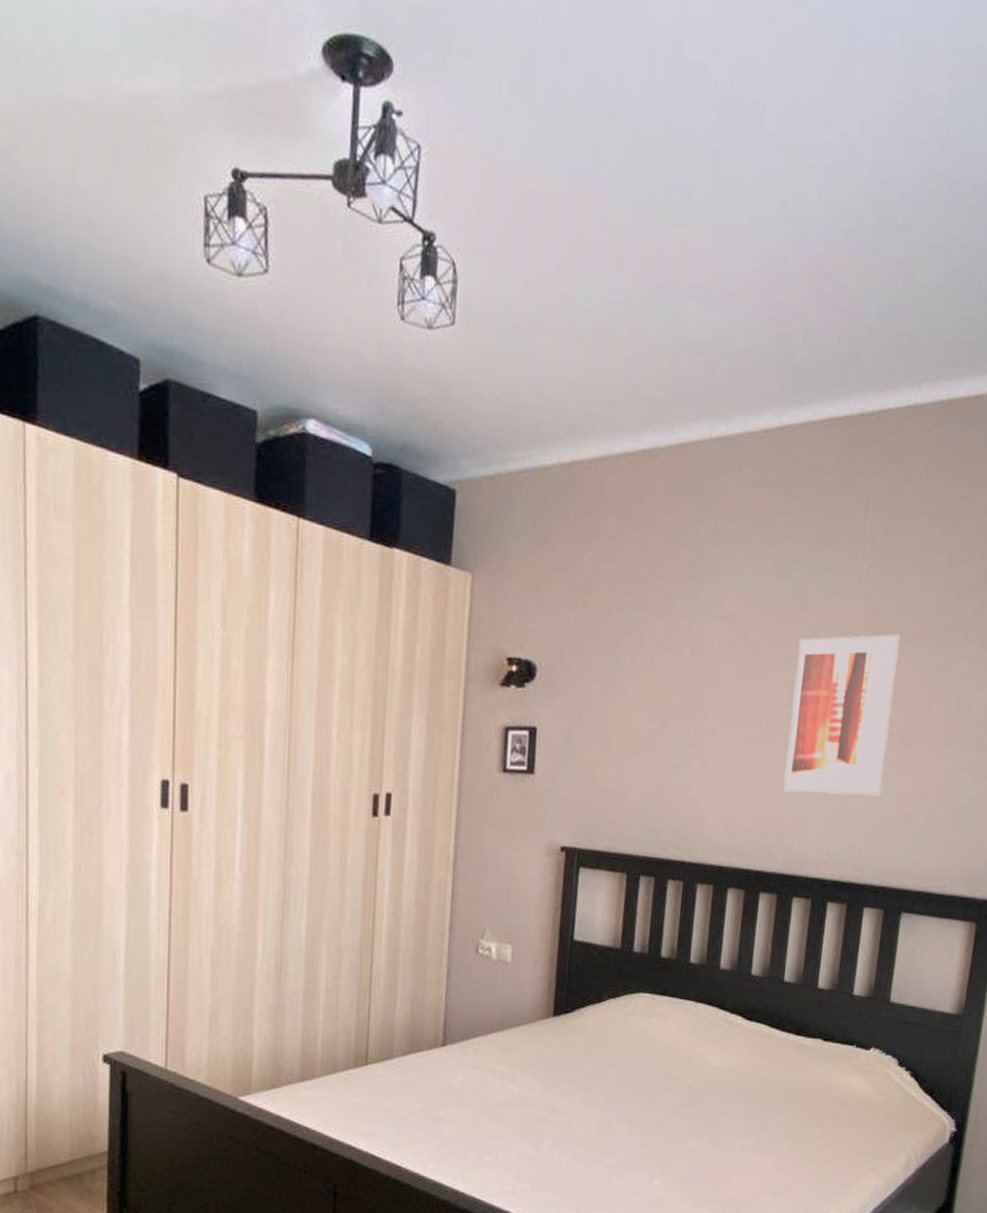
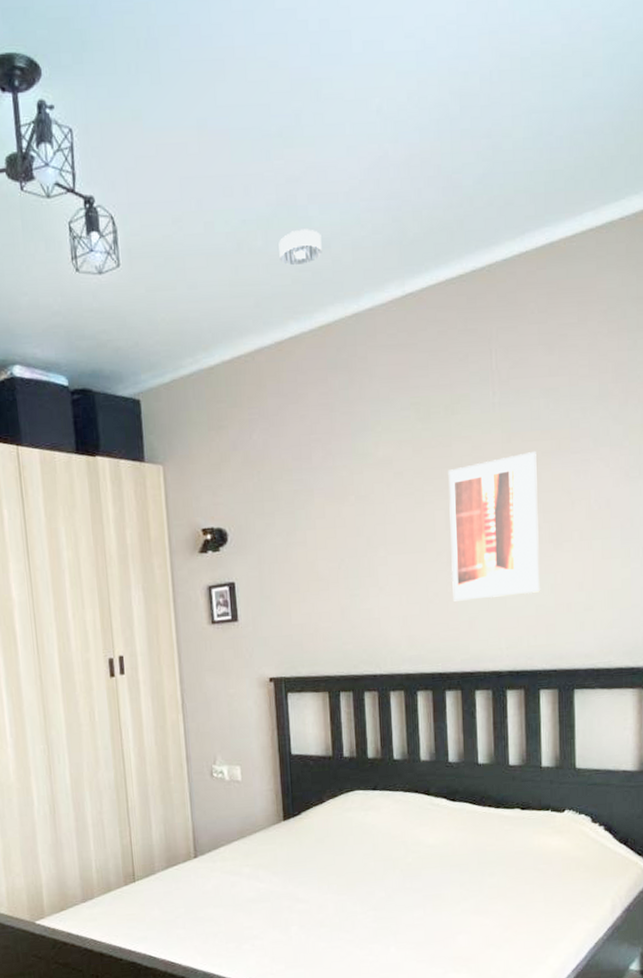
smoke detector: none [644,325,697,367] -> present [278,229,322,266]

